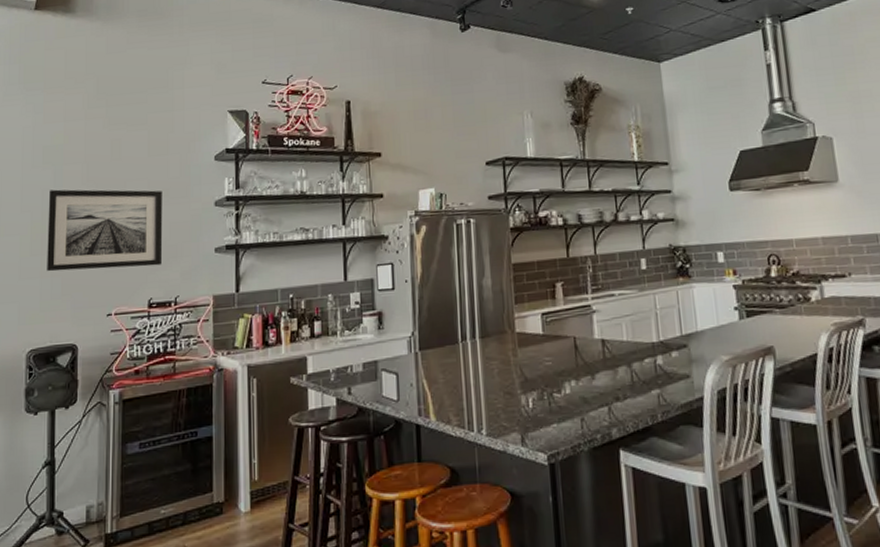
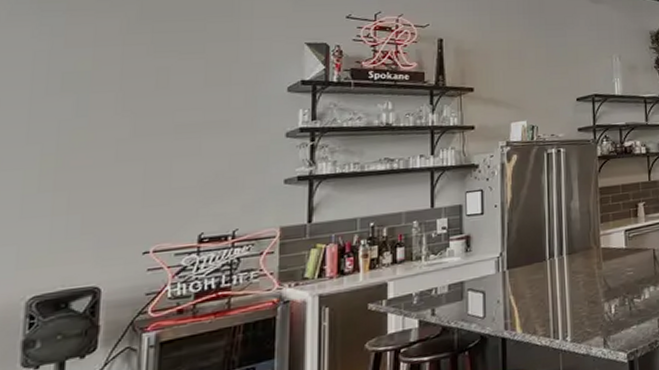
wall art: present [47,189,163,272] -> none [61,119,222,209]

